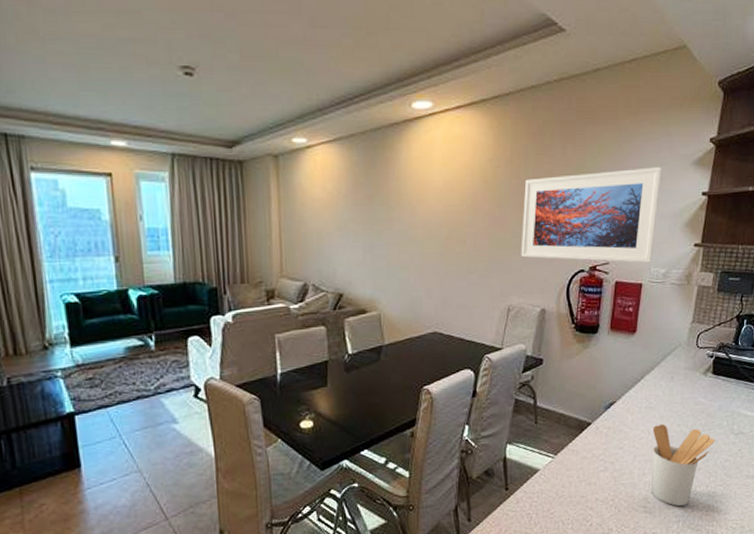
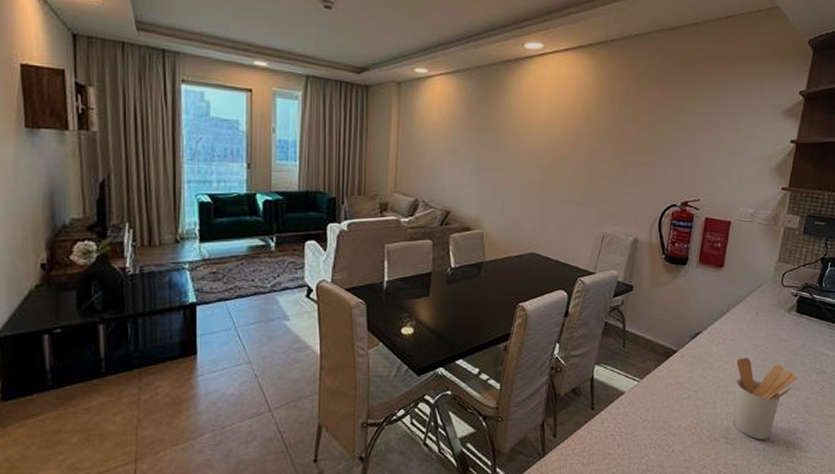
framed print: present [521,167,662,263] -> none [617,114,753,202]

